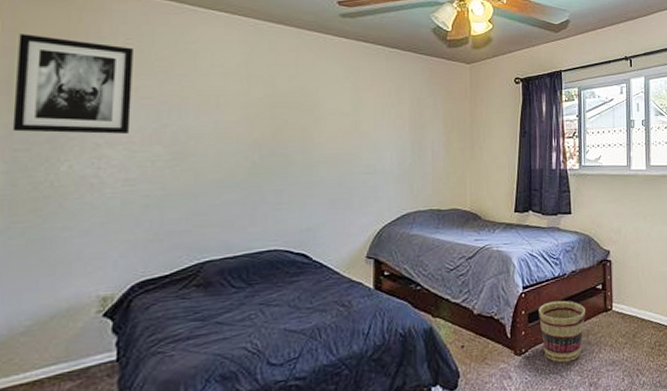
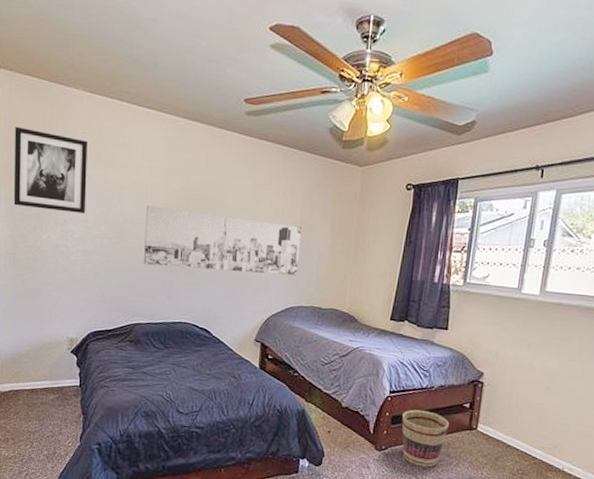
wall art: none [216,117,412,187] -> present [144,205,302,276]

